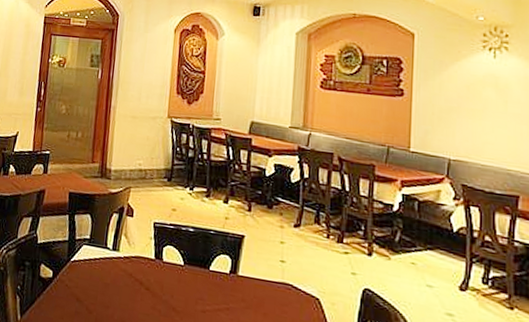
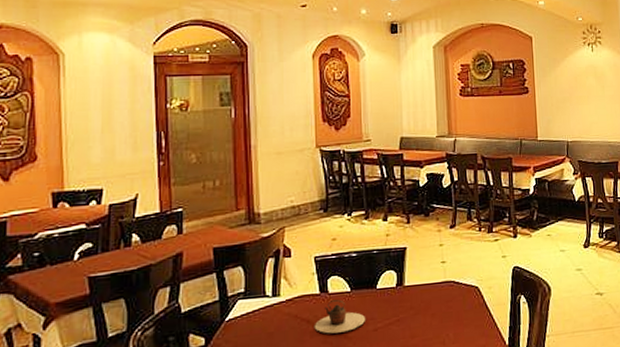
teapot: none [145,269,195,305] -> present [314,299,365,334]

